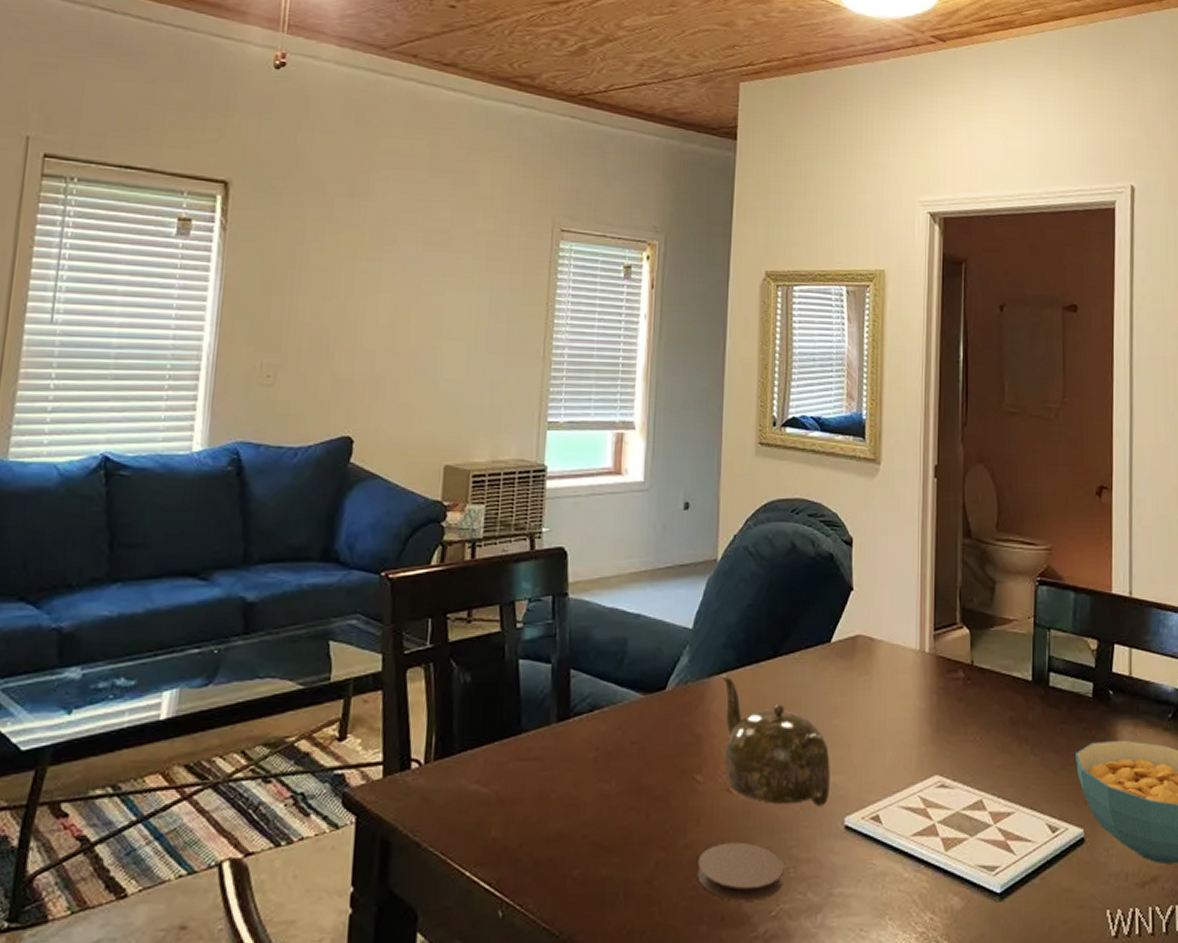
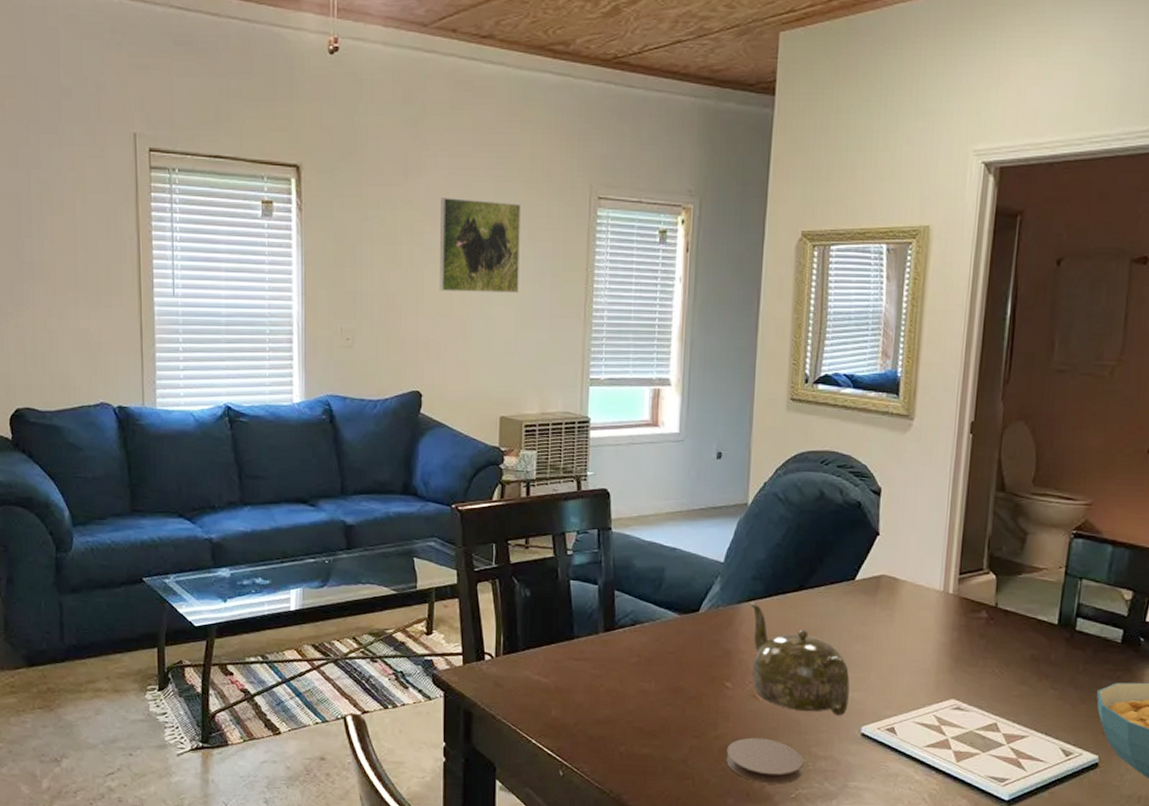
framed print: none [381,223,479,327] -> present [439,198,522,293]

